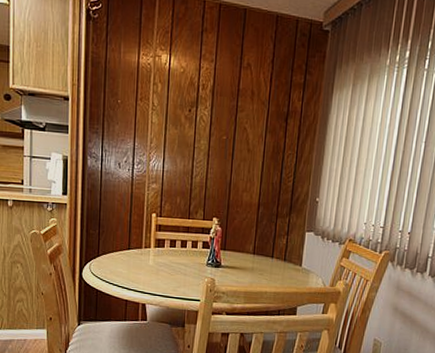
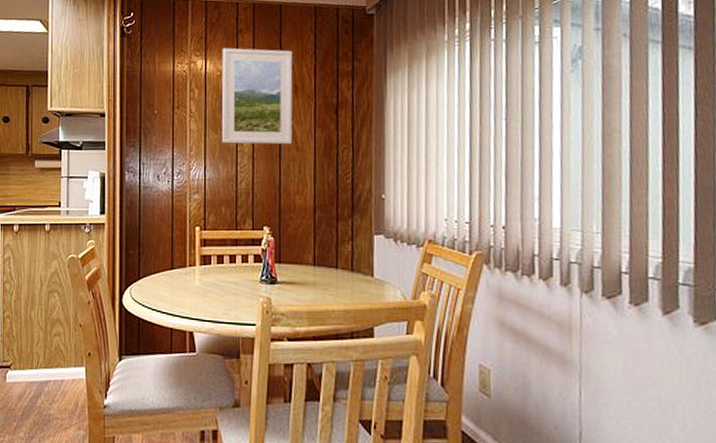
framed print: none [180,45,252,146] -> present [221,47,293,145]

